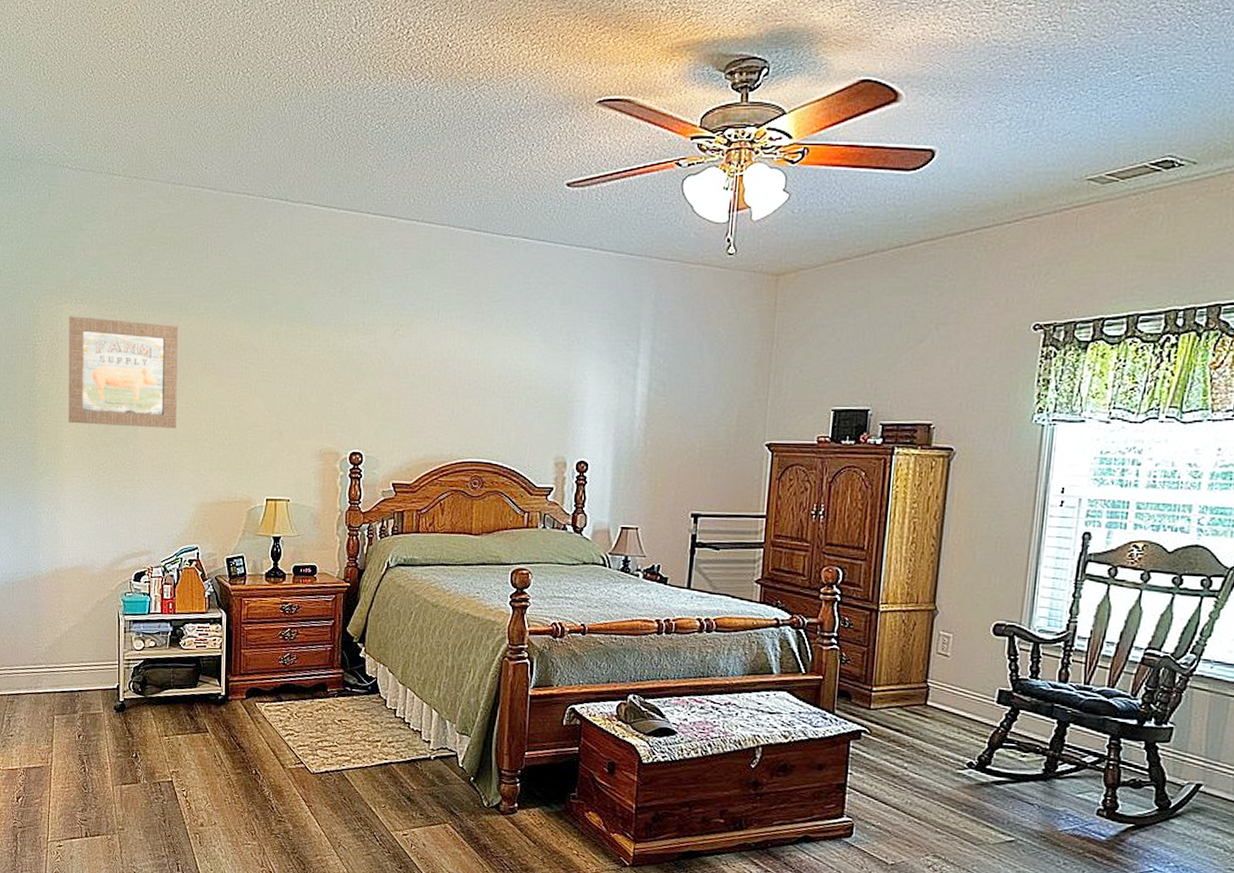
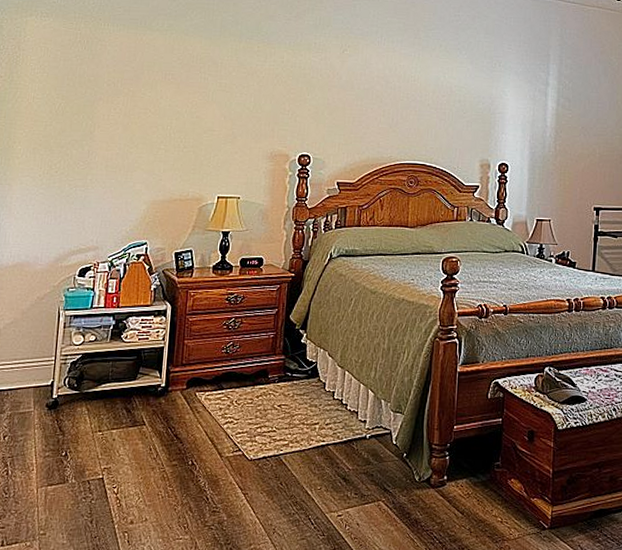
wall art: present [68,316,178,429] -> none [23,28,142,132]

